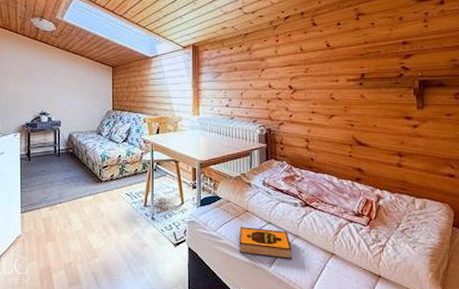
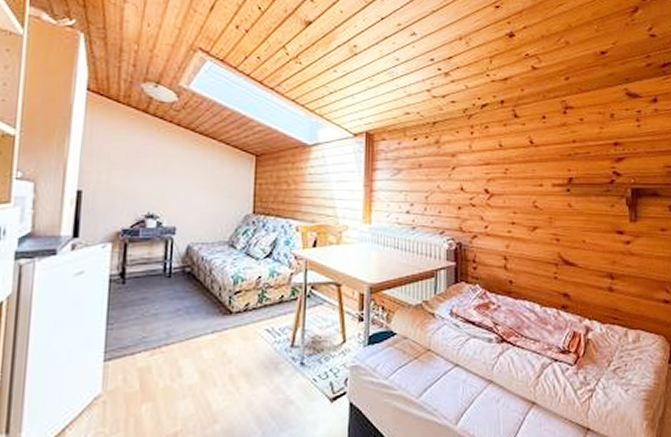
hardback book: present [239,226,292,260] -> none [417,370,485,414]

